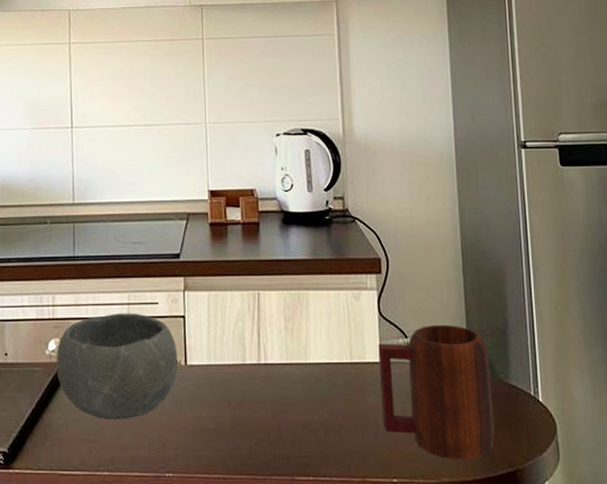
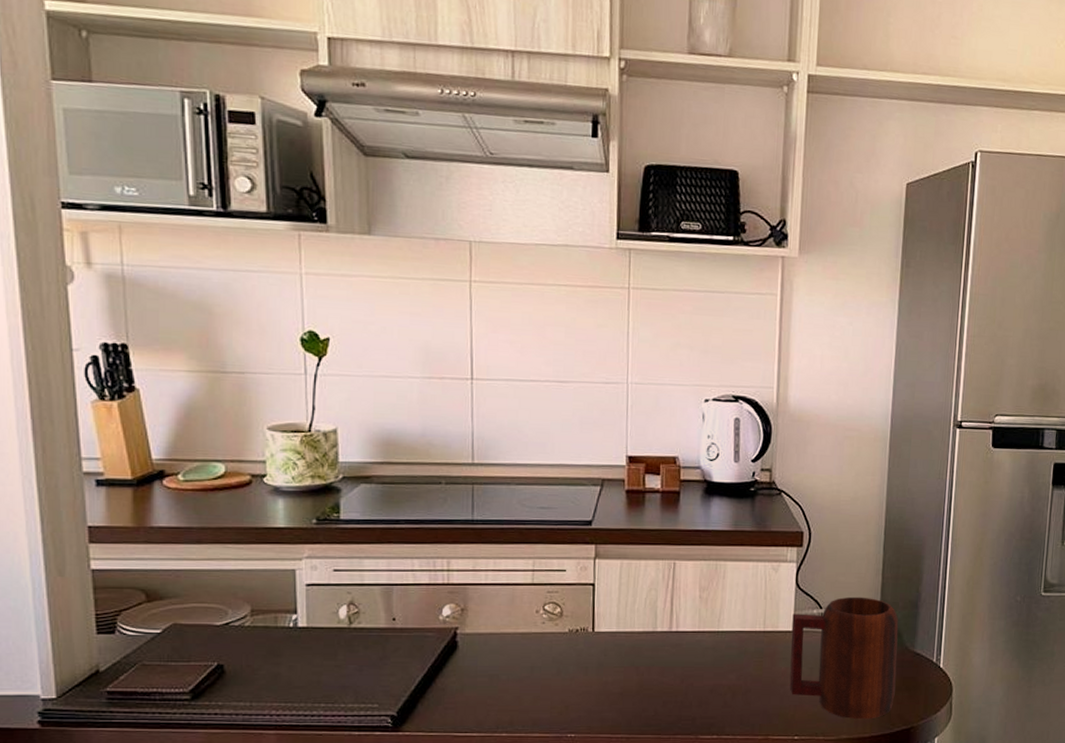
bowl: present [57,313,178,420] -> none [451,579,585,685]

